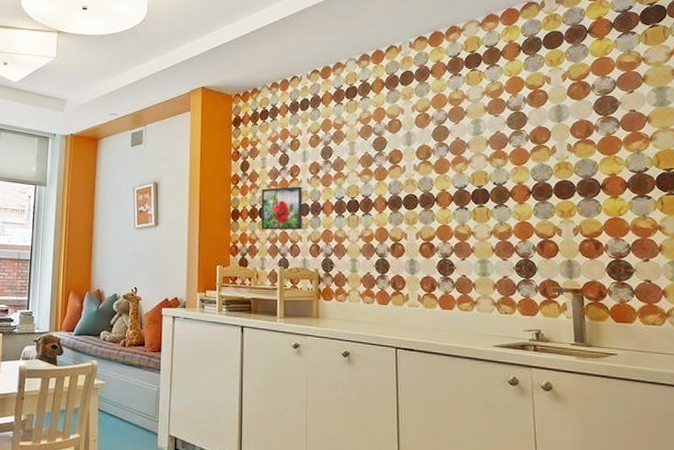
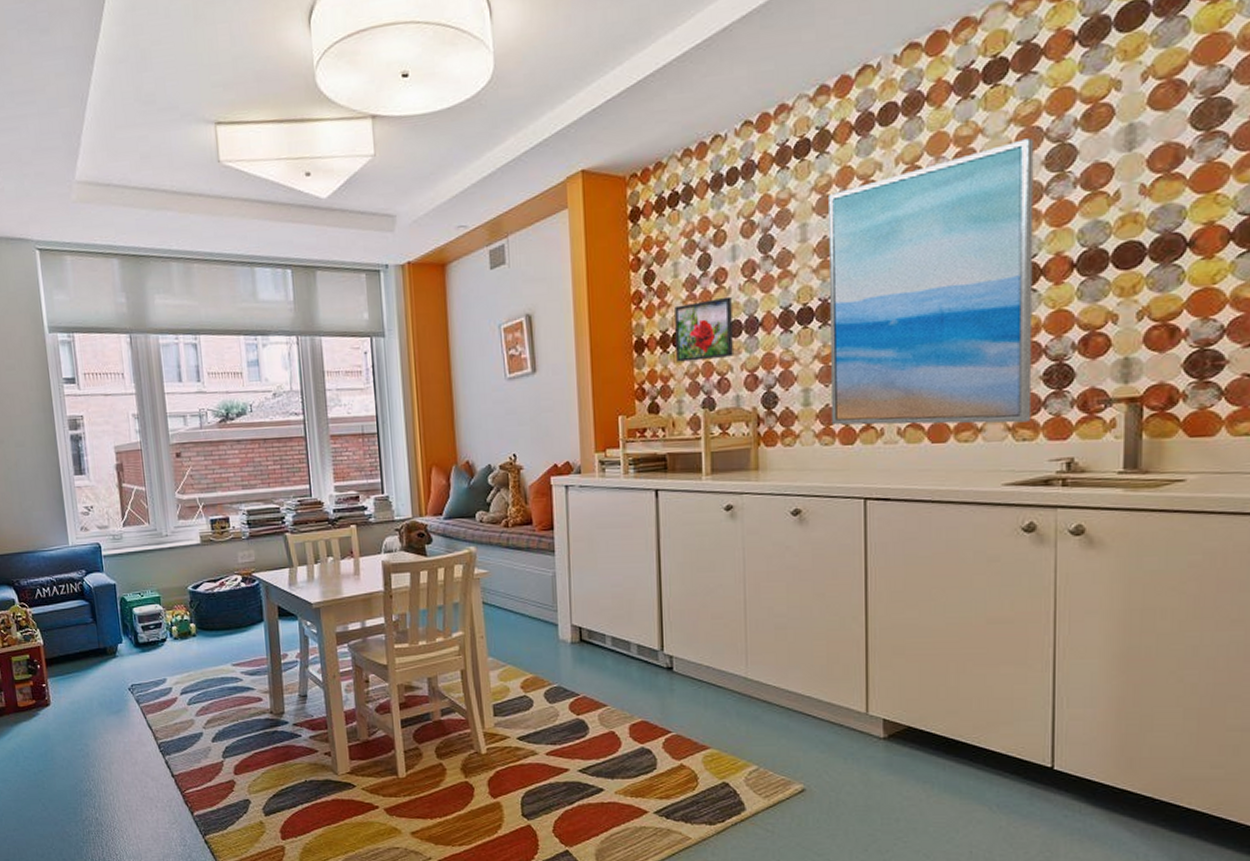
wall art: none [369,106,510,300] -> present [828,138,1034,426]

